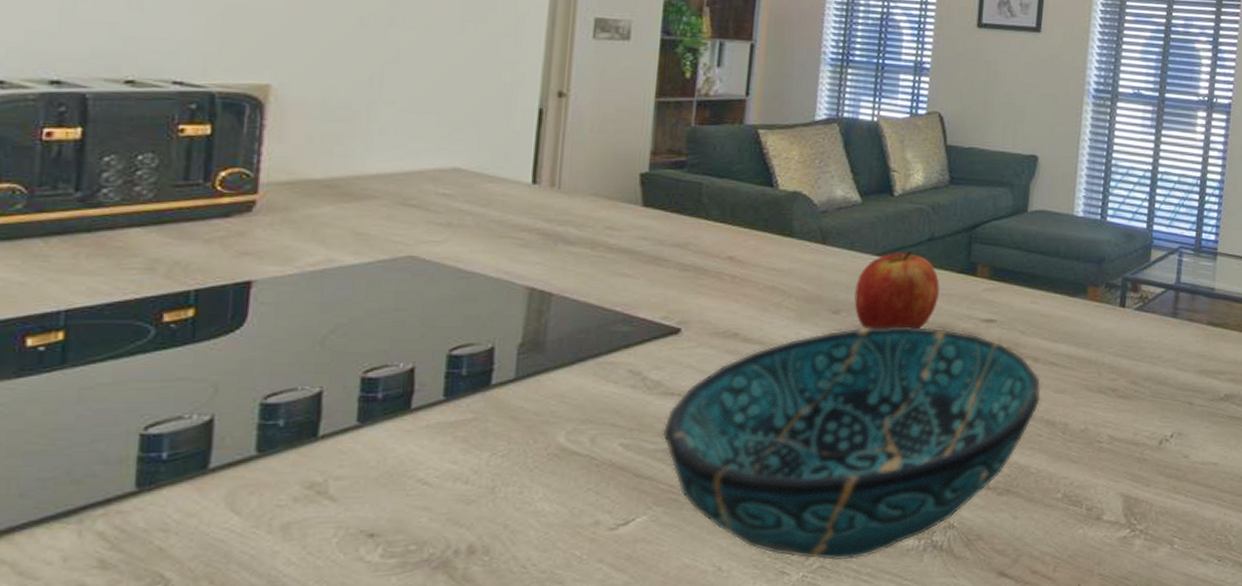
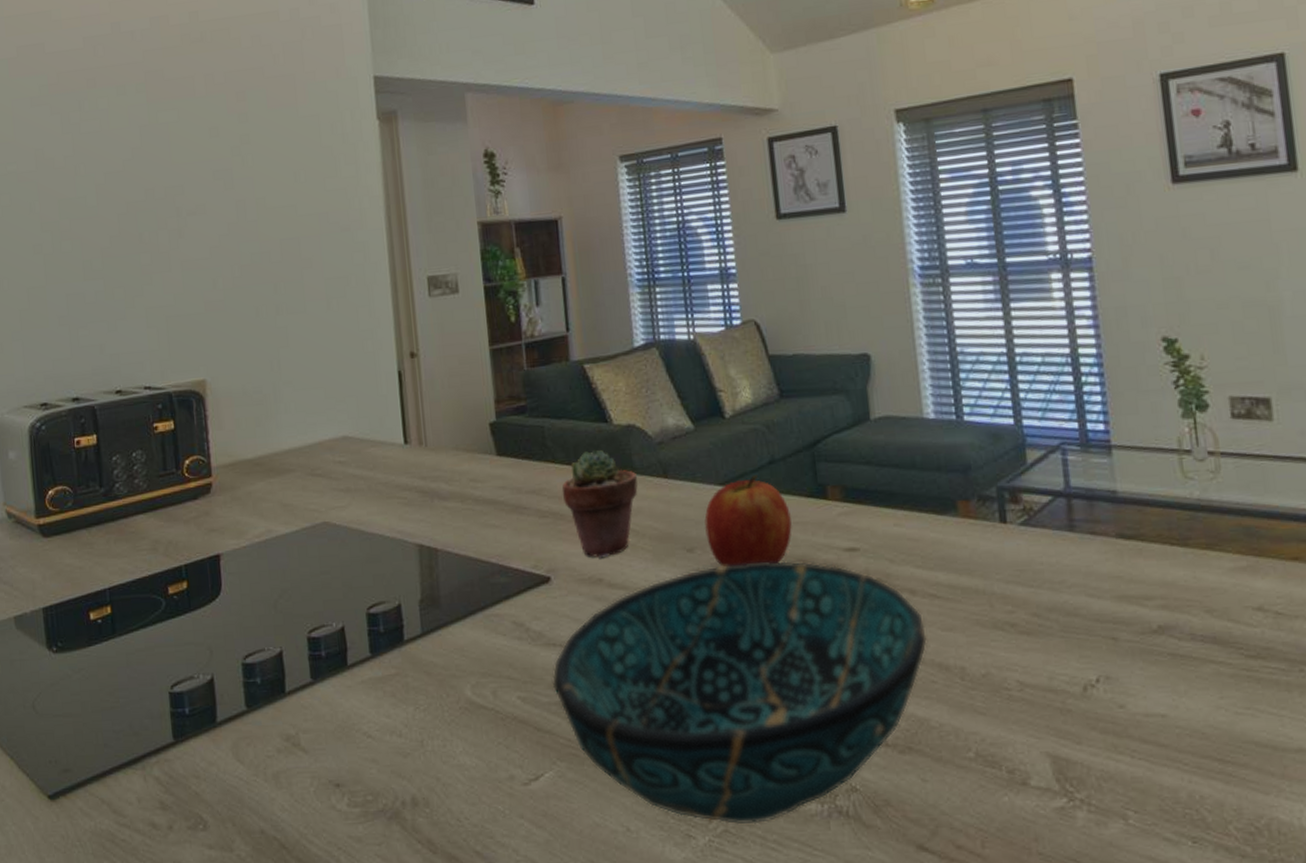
potted succulent: none [710,211,794,314] -> present [562,449,638,558]

